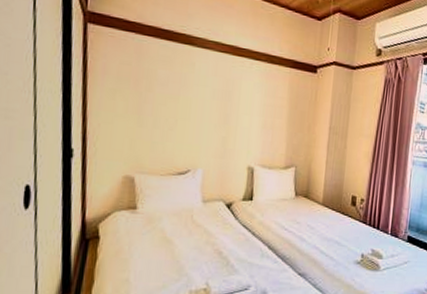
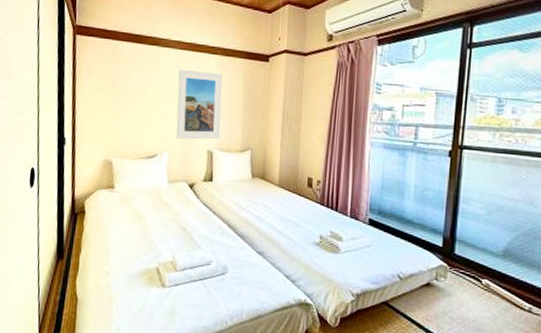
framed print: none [213,74,267,155] -> present [176,69,223,140]

